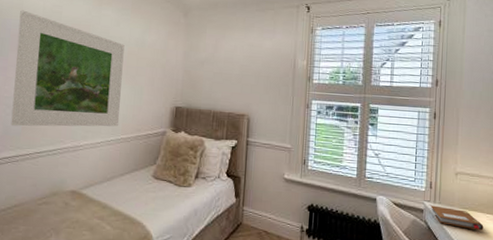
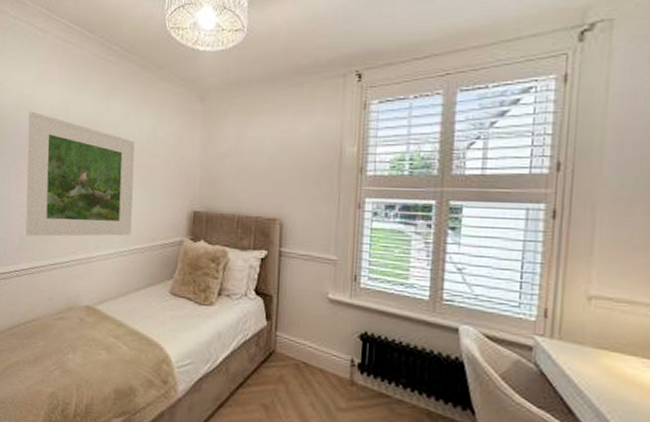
notebook: present [430,205,484,231] -> none [544,341,636,382]

